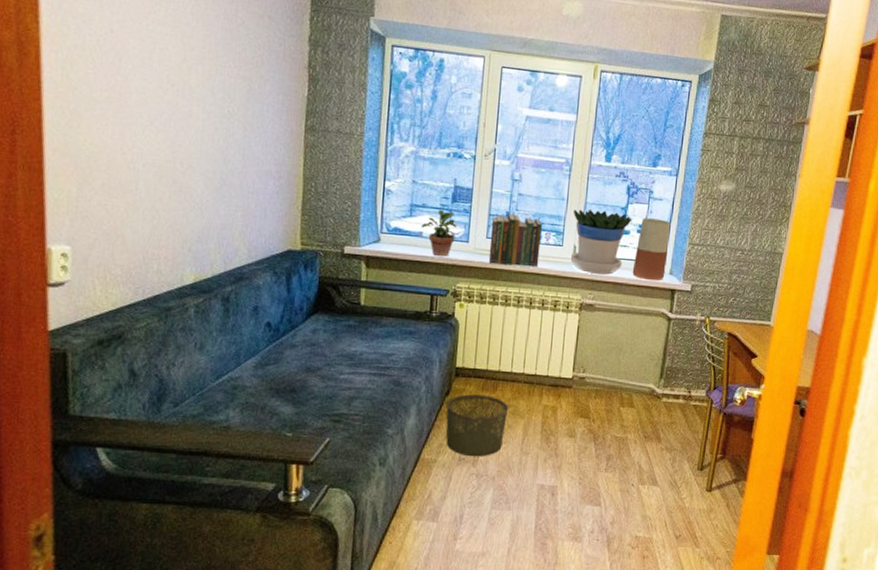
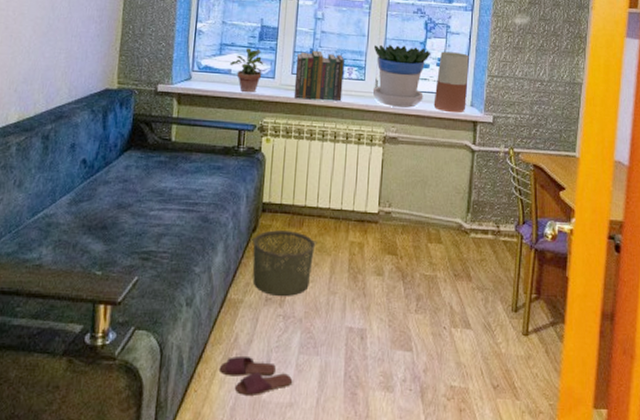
slippers: none [414,510,485,546] -> present [220,355,293,395]

